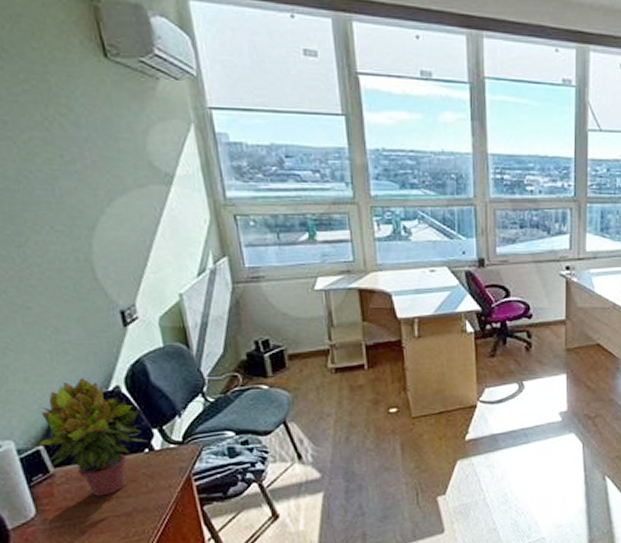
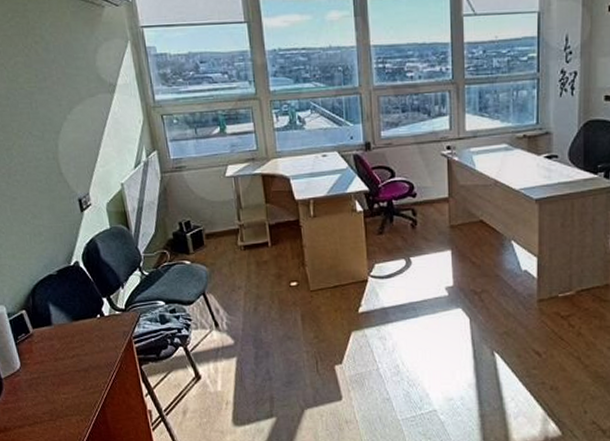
potted plant: present [37,378,147,496] -> none [21,255,99,354]

